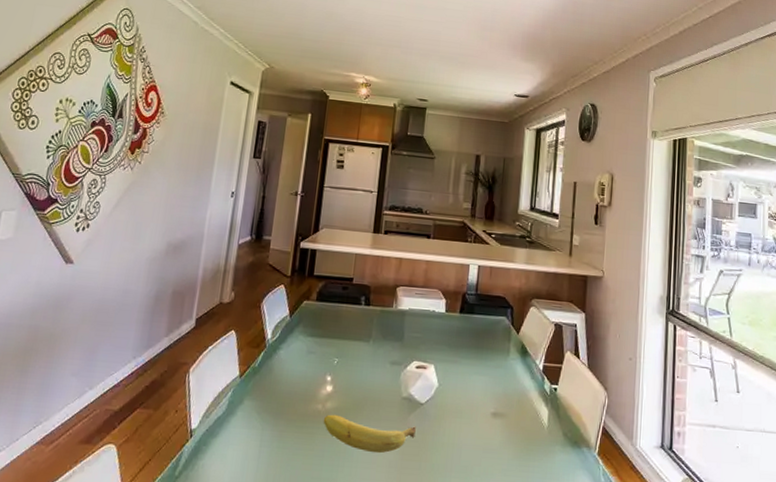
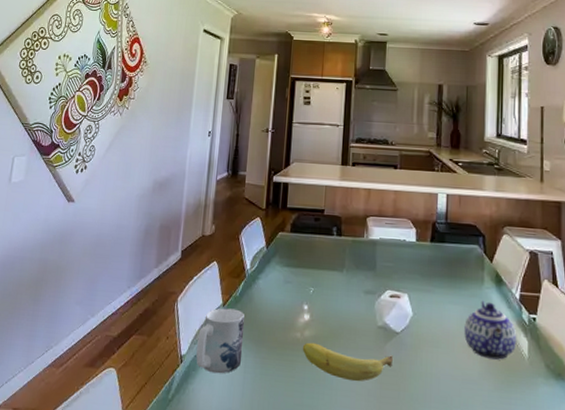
mug: none [207,379,263,448] -> present [196,308,245,374]
teapot: none [487,371,538,429] -> present [464,300,517,360]

